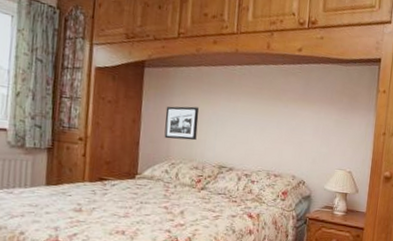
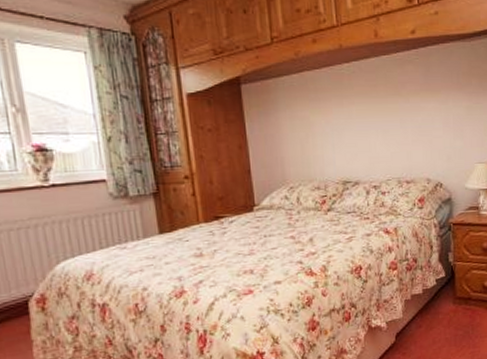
picture frame: present [164,106,199,141] -> none [273,119,313,161]

